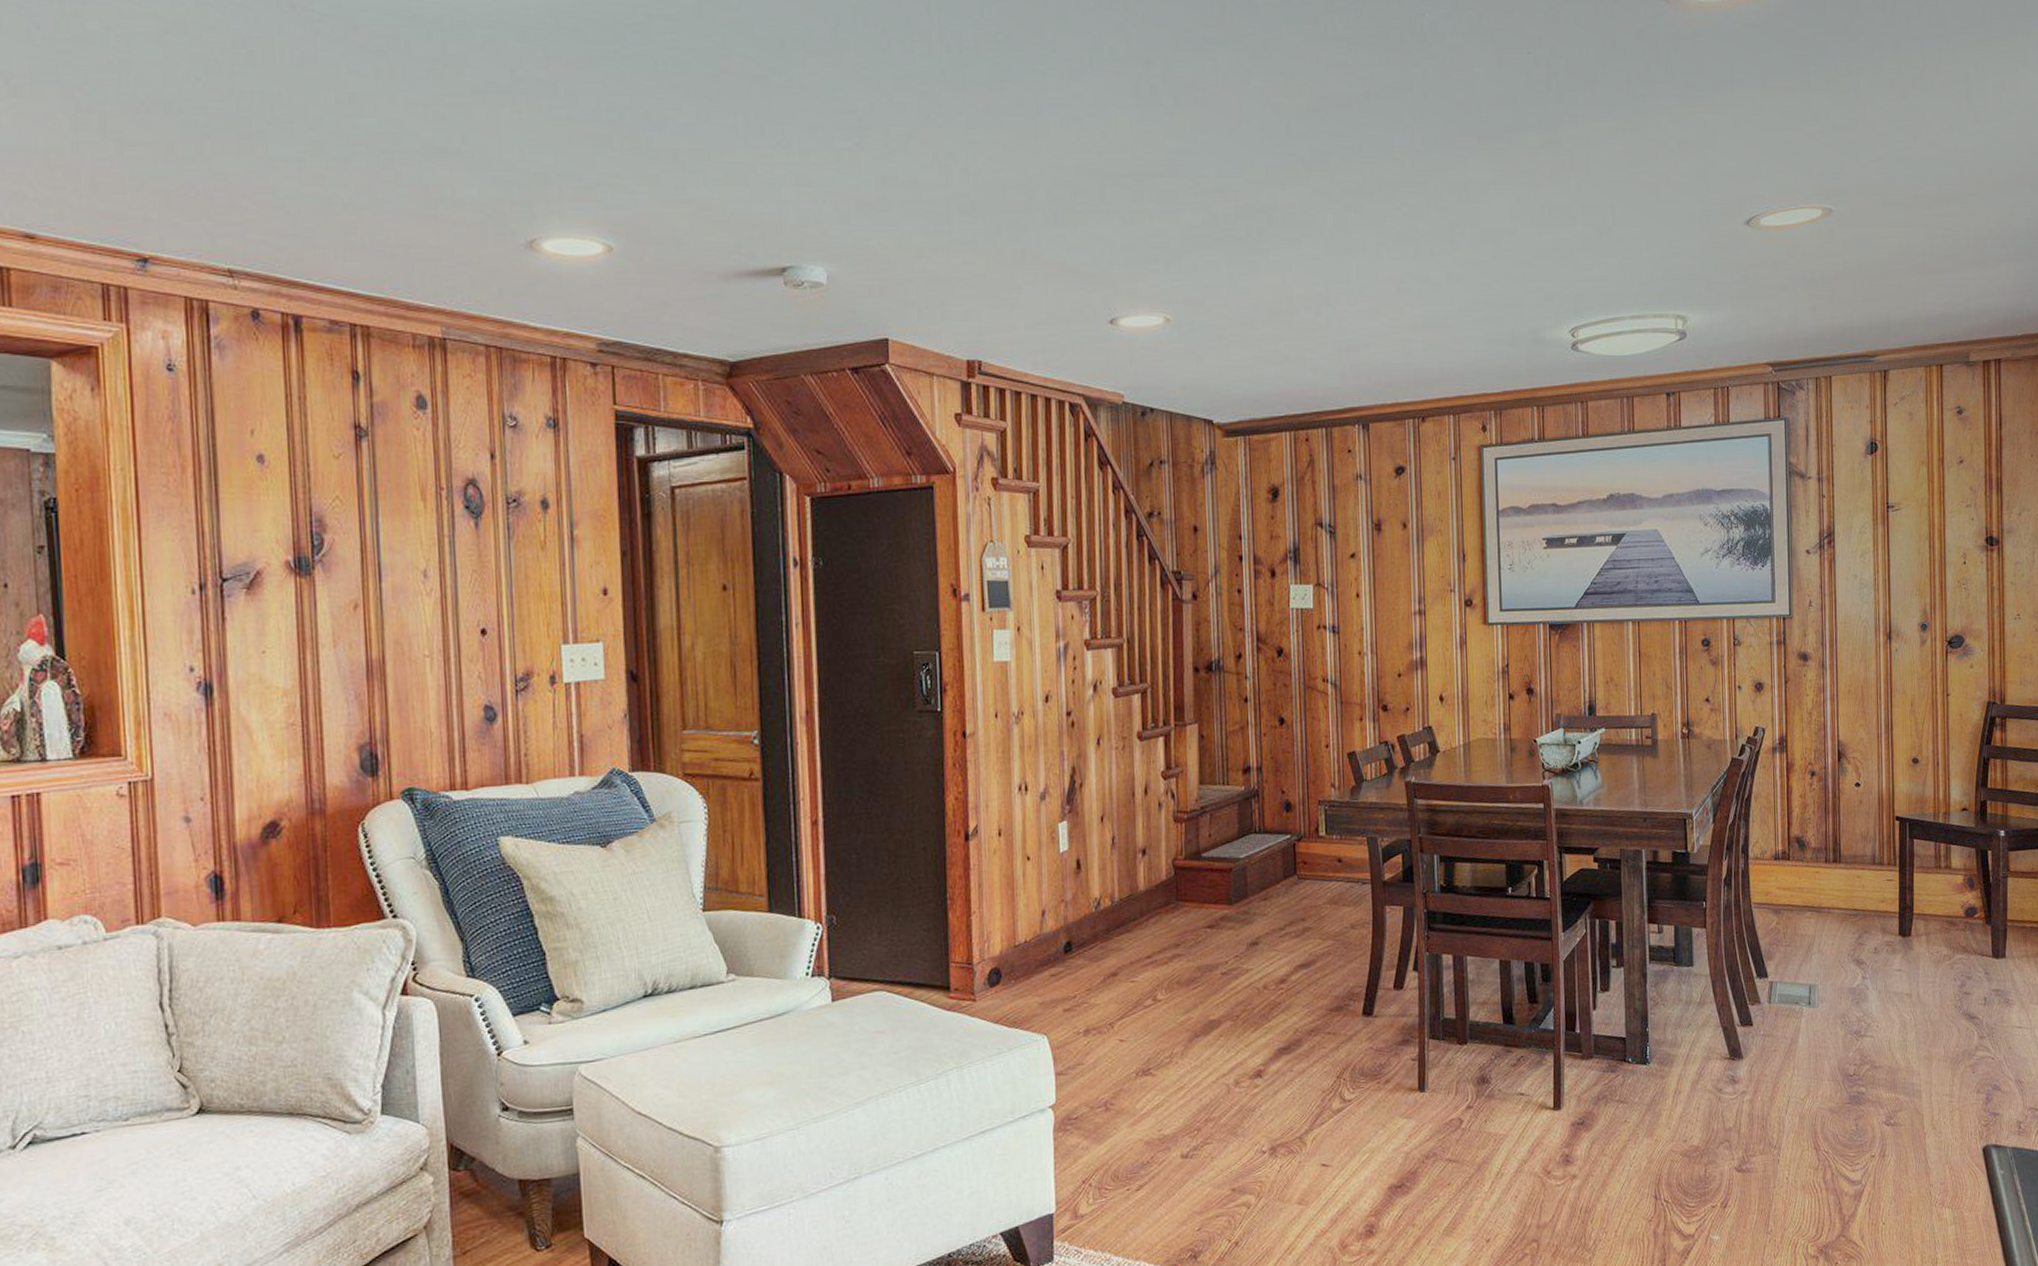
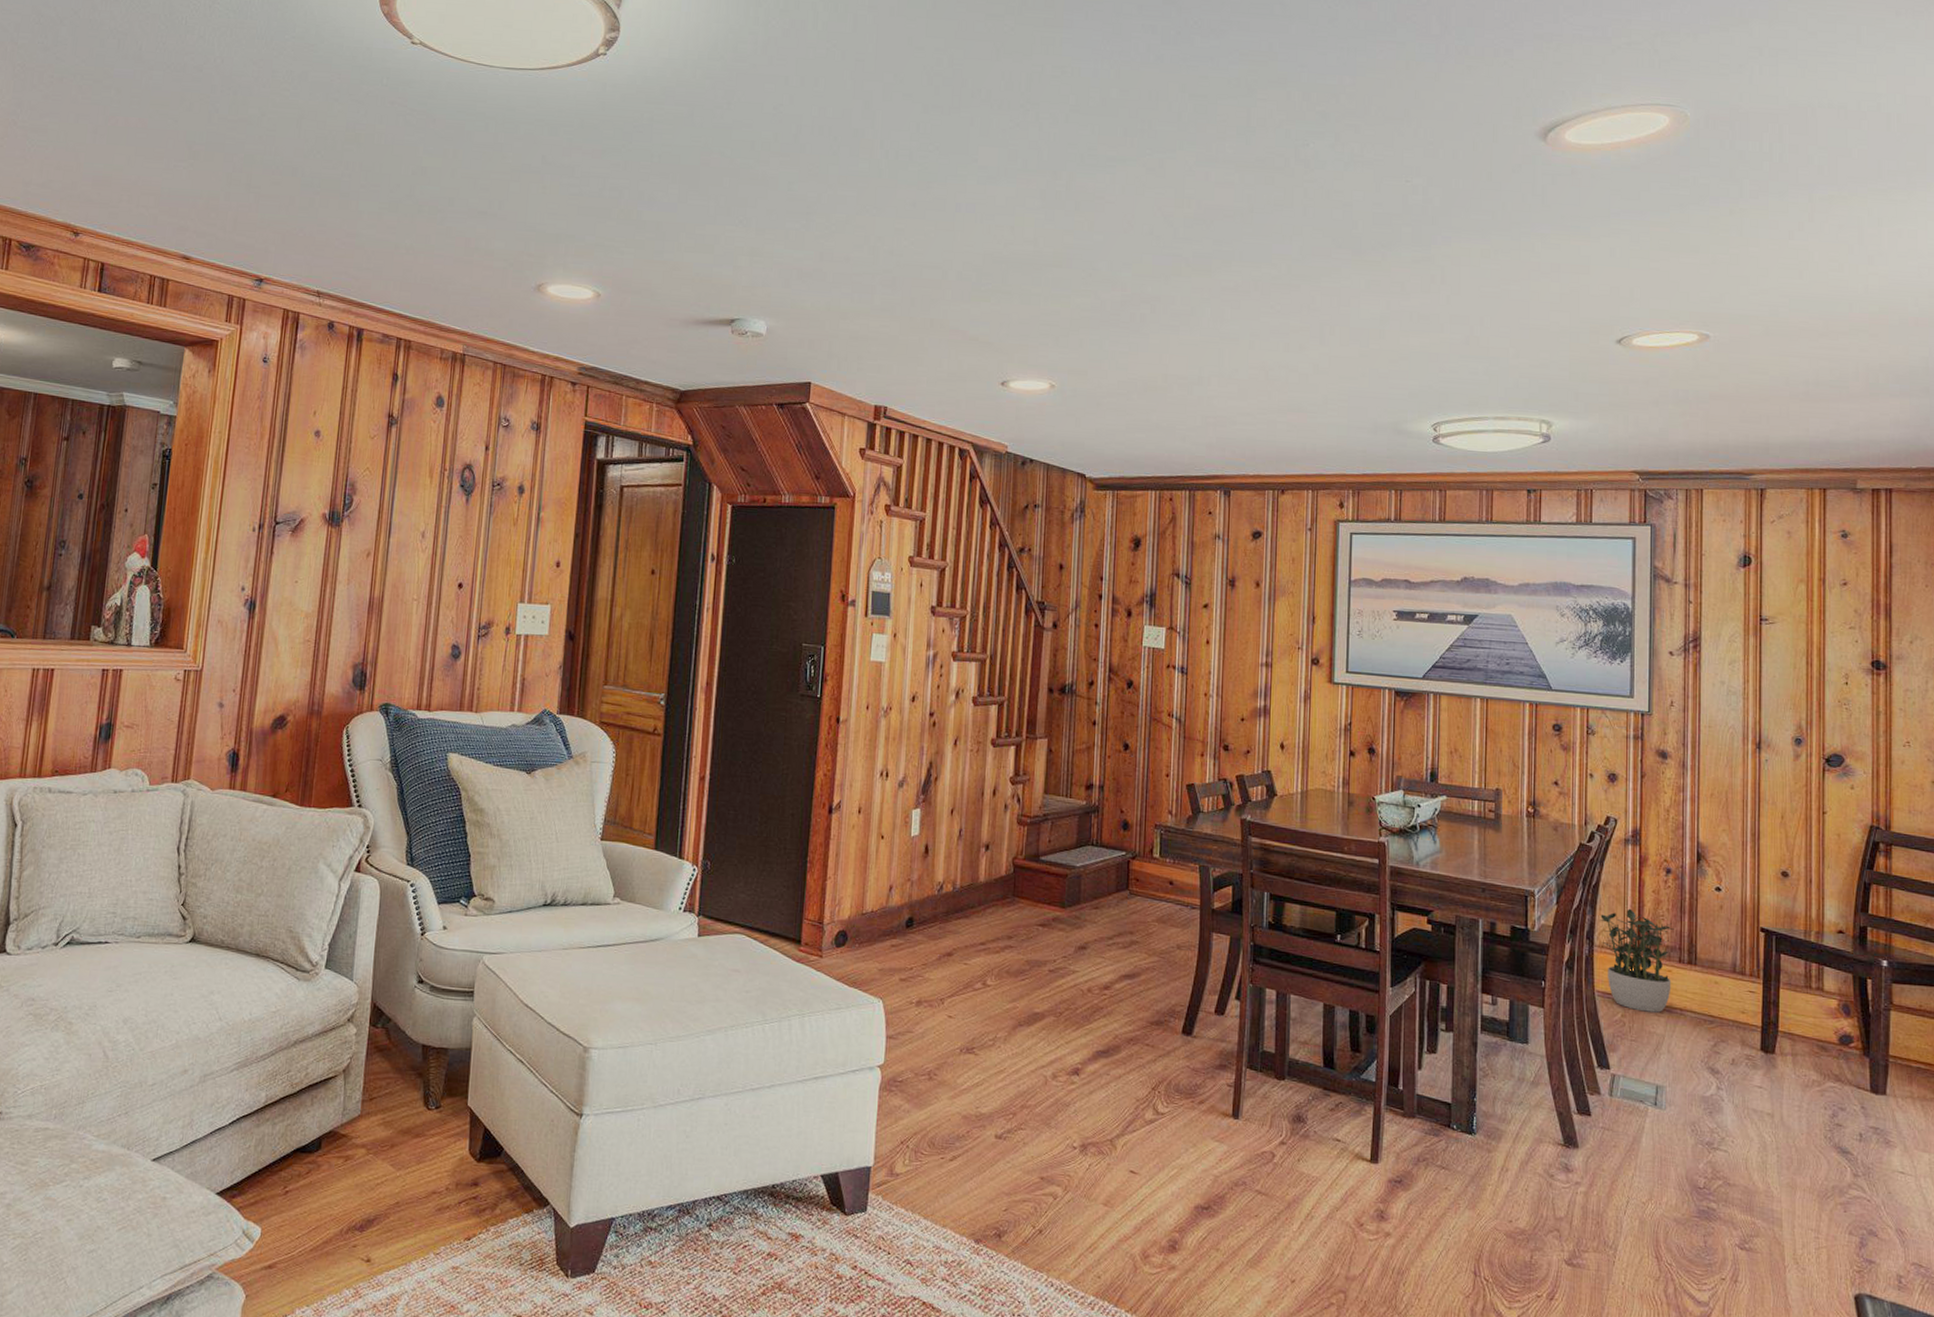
potted plant: none [1752,816,1820,916] -> present [1599,908,1674,1013]

